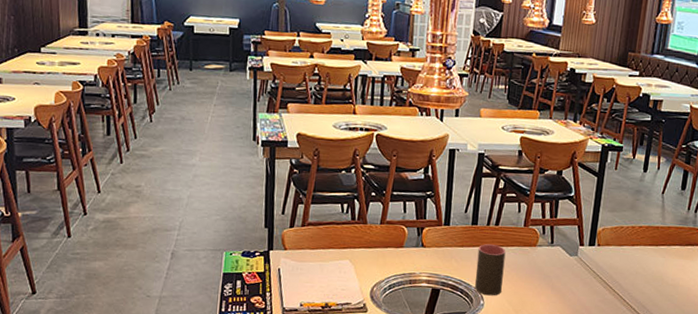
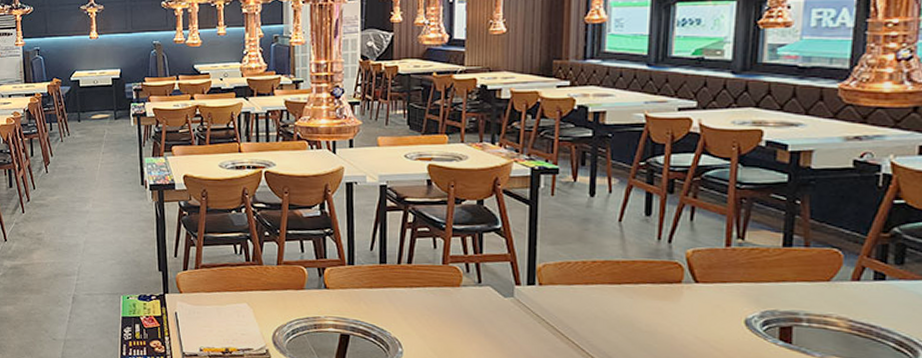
cup: present [475,244,506,296] -> none [389,284,424,343]

